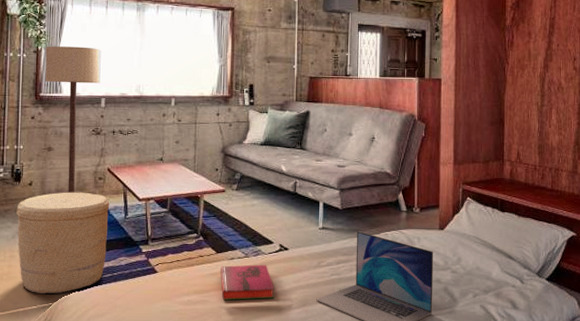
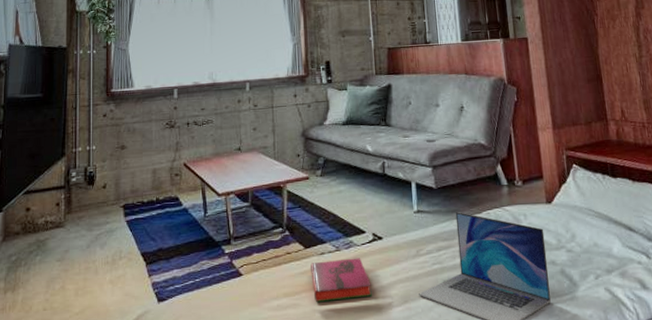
basket: present [16,192,110,294] -> none [91,191,188,309]
floor lamp: present [45,46,102,193] -> none [115,37,173,193]

